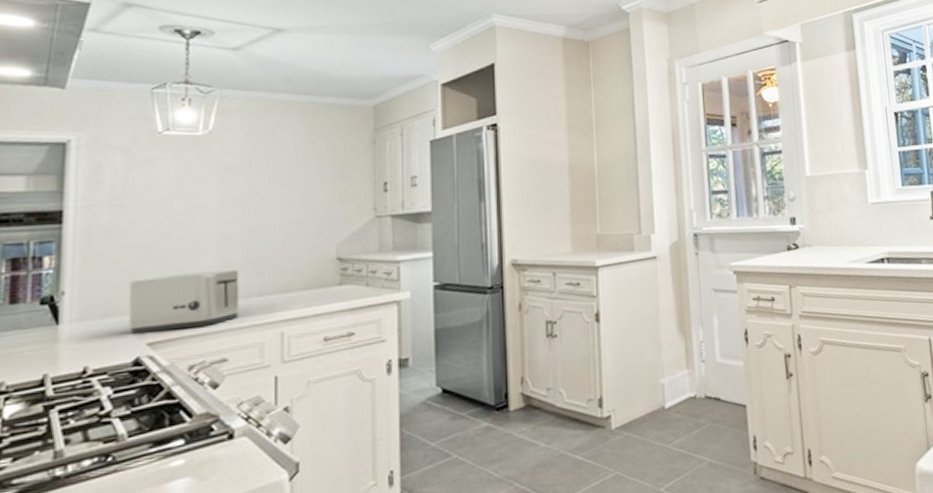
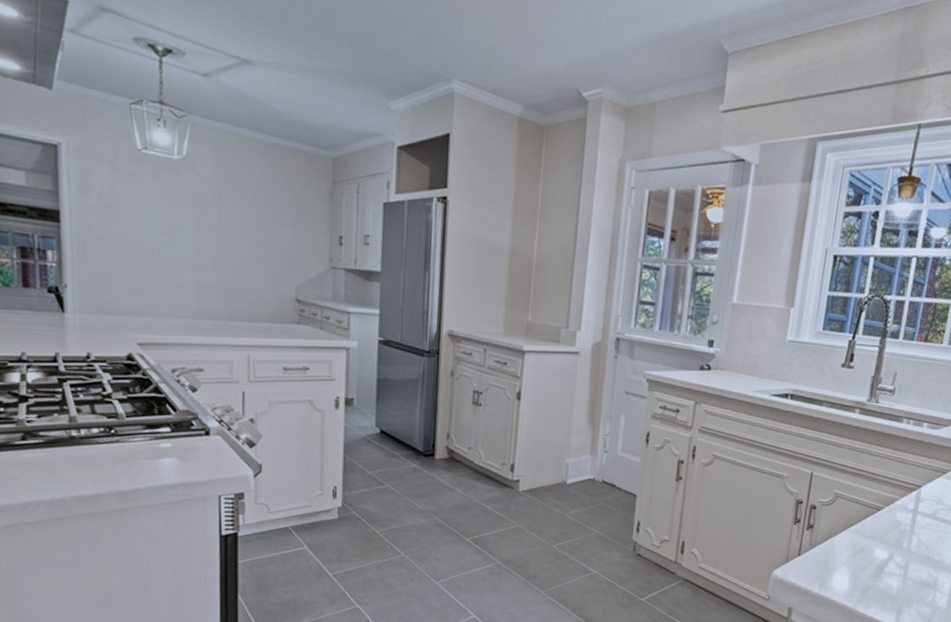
toaster: present [128,270,239,335] -> none [119,285,212,339]

